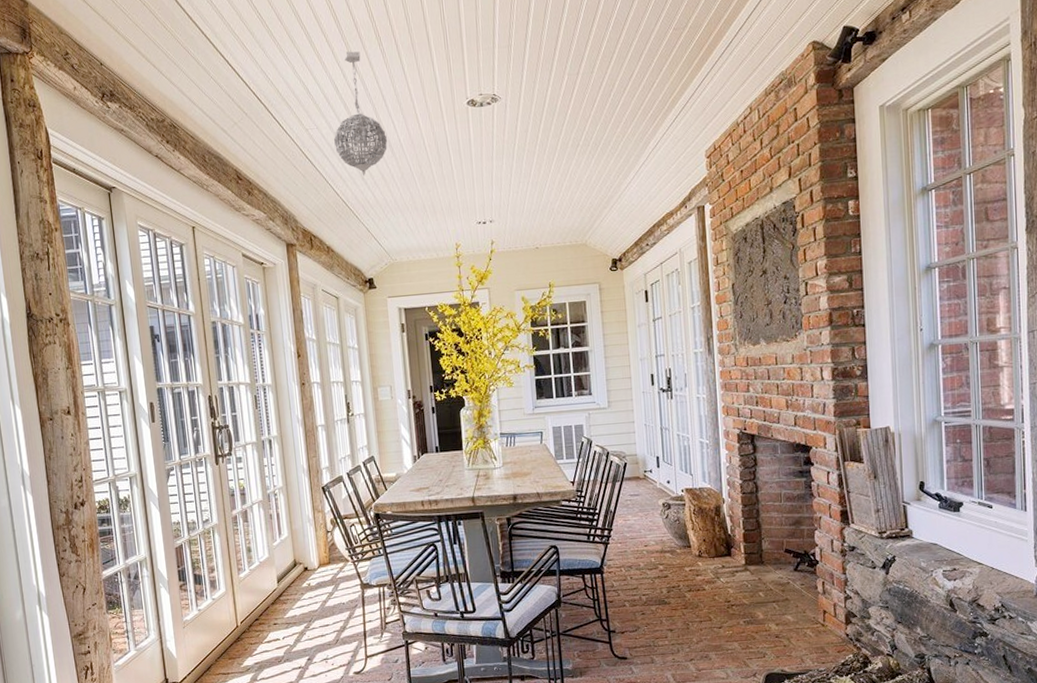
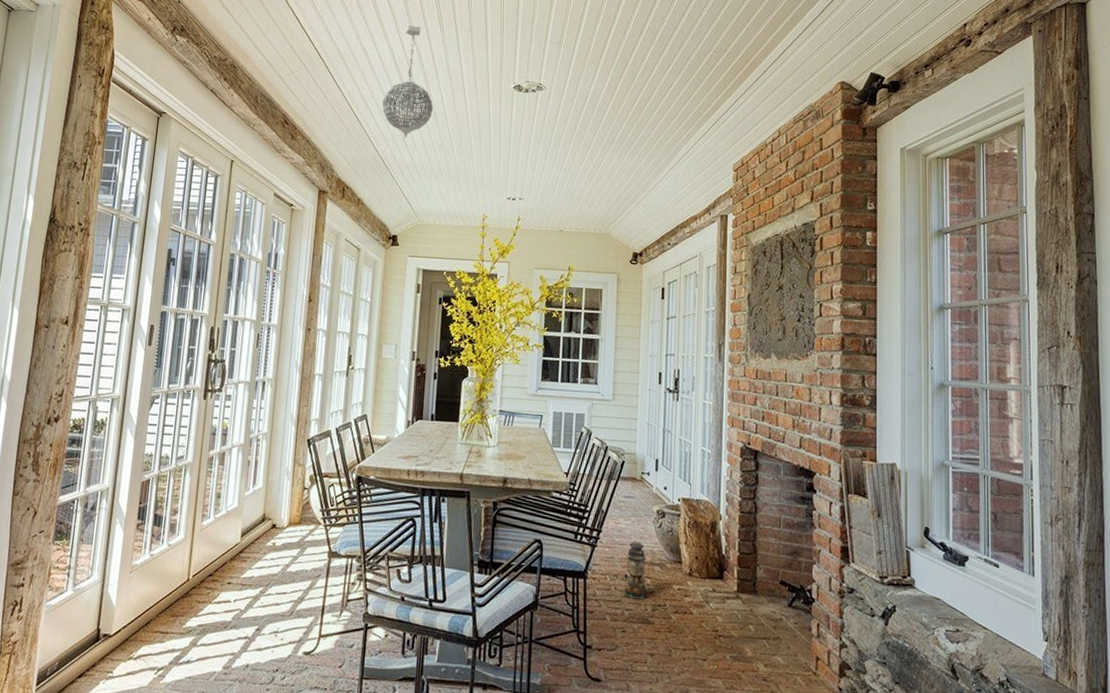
lantern: none [638,533,662,585] -> present [623,541,648,600]

